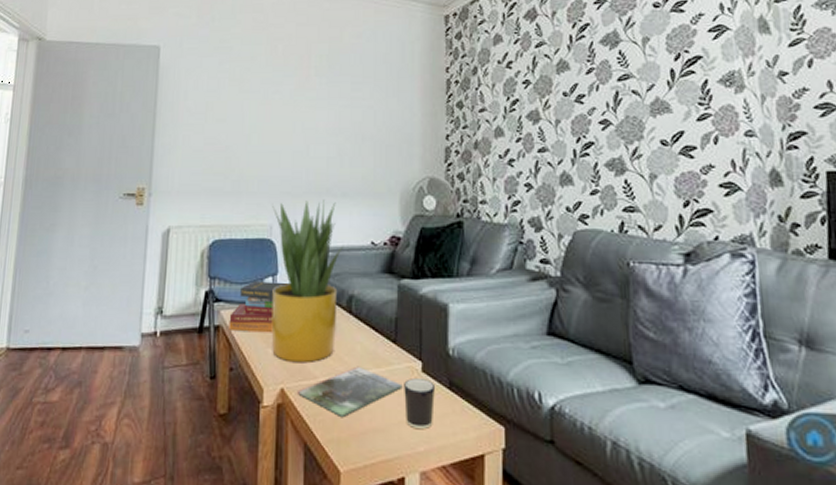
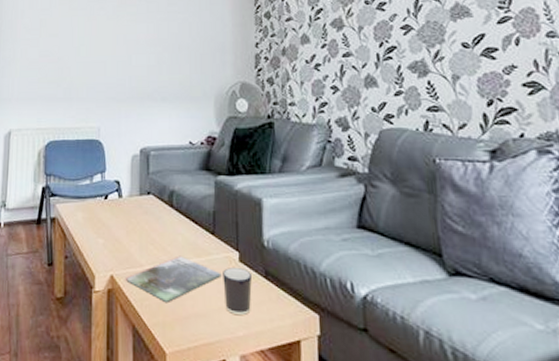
books: present [229,281,289,332] -> none [63,178,116,224]
planter: present [271,199,343,363] -> none [99,103,164,253]

